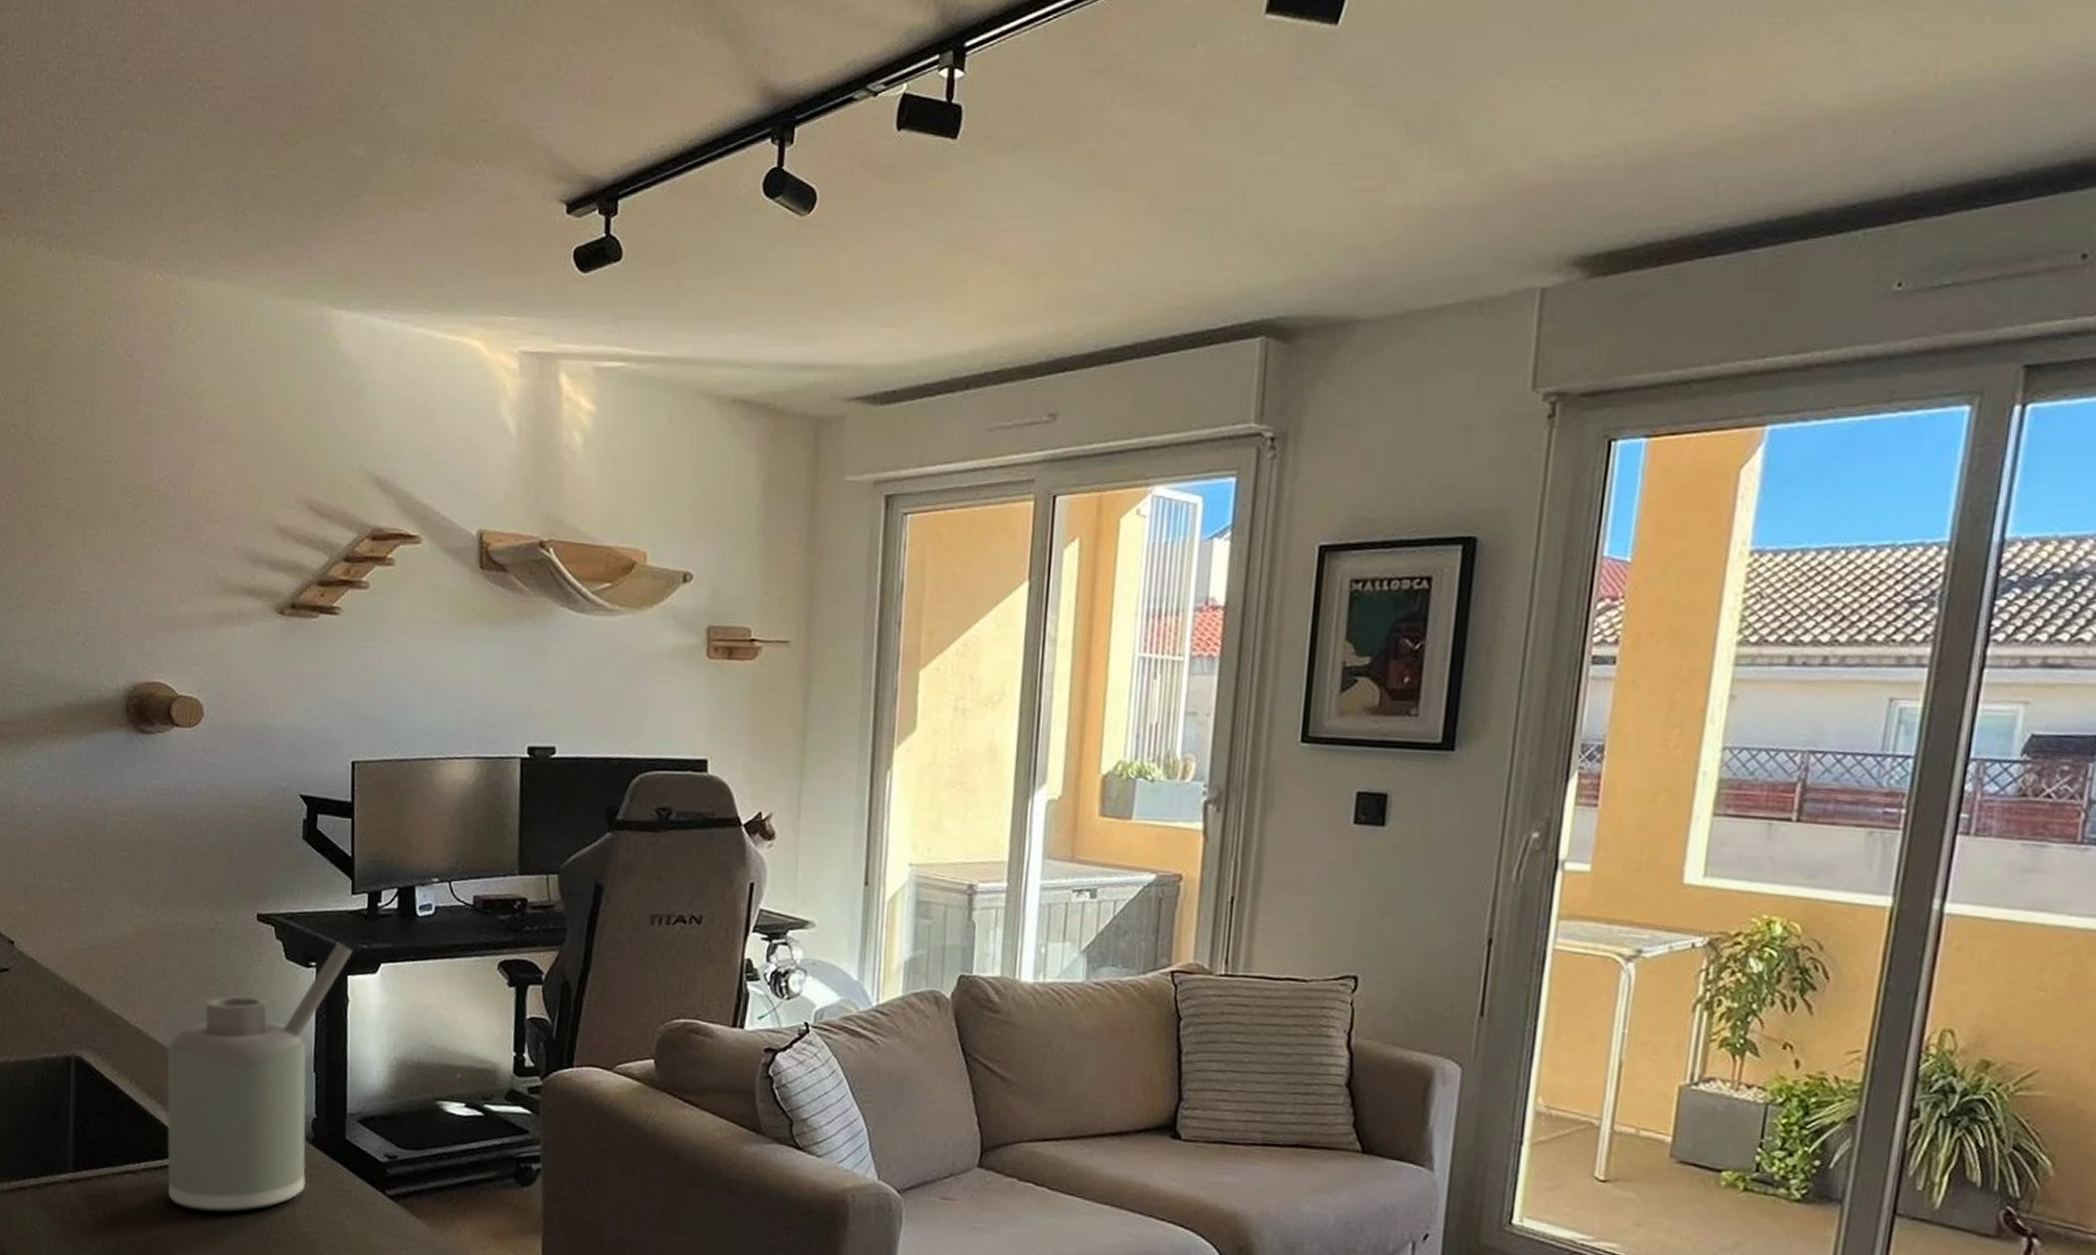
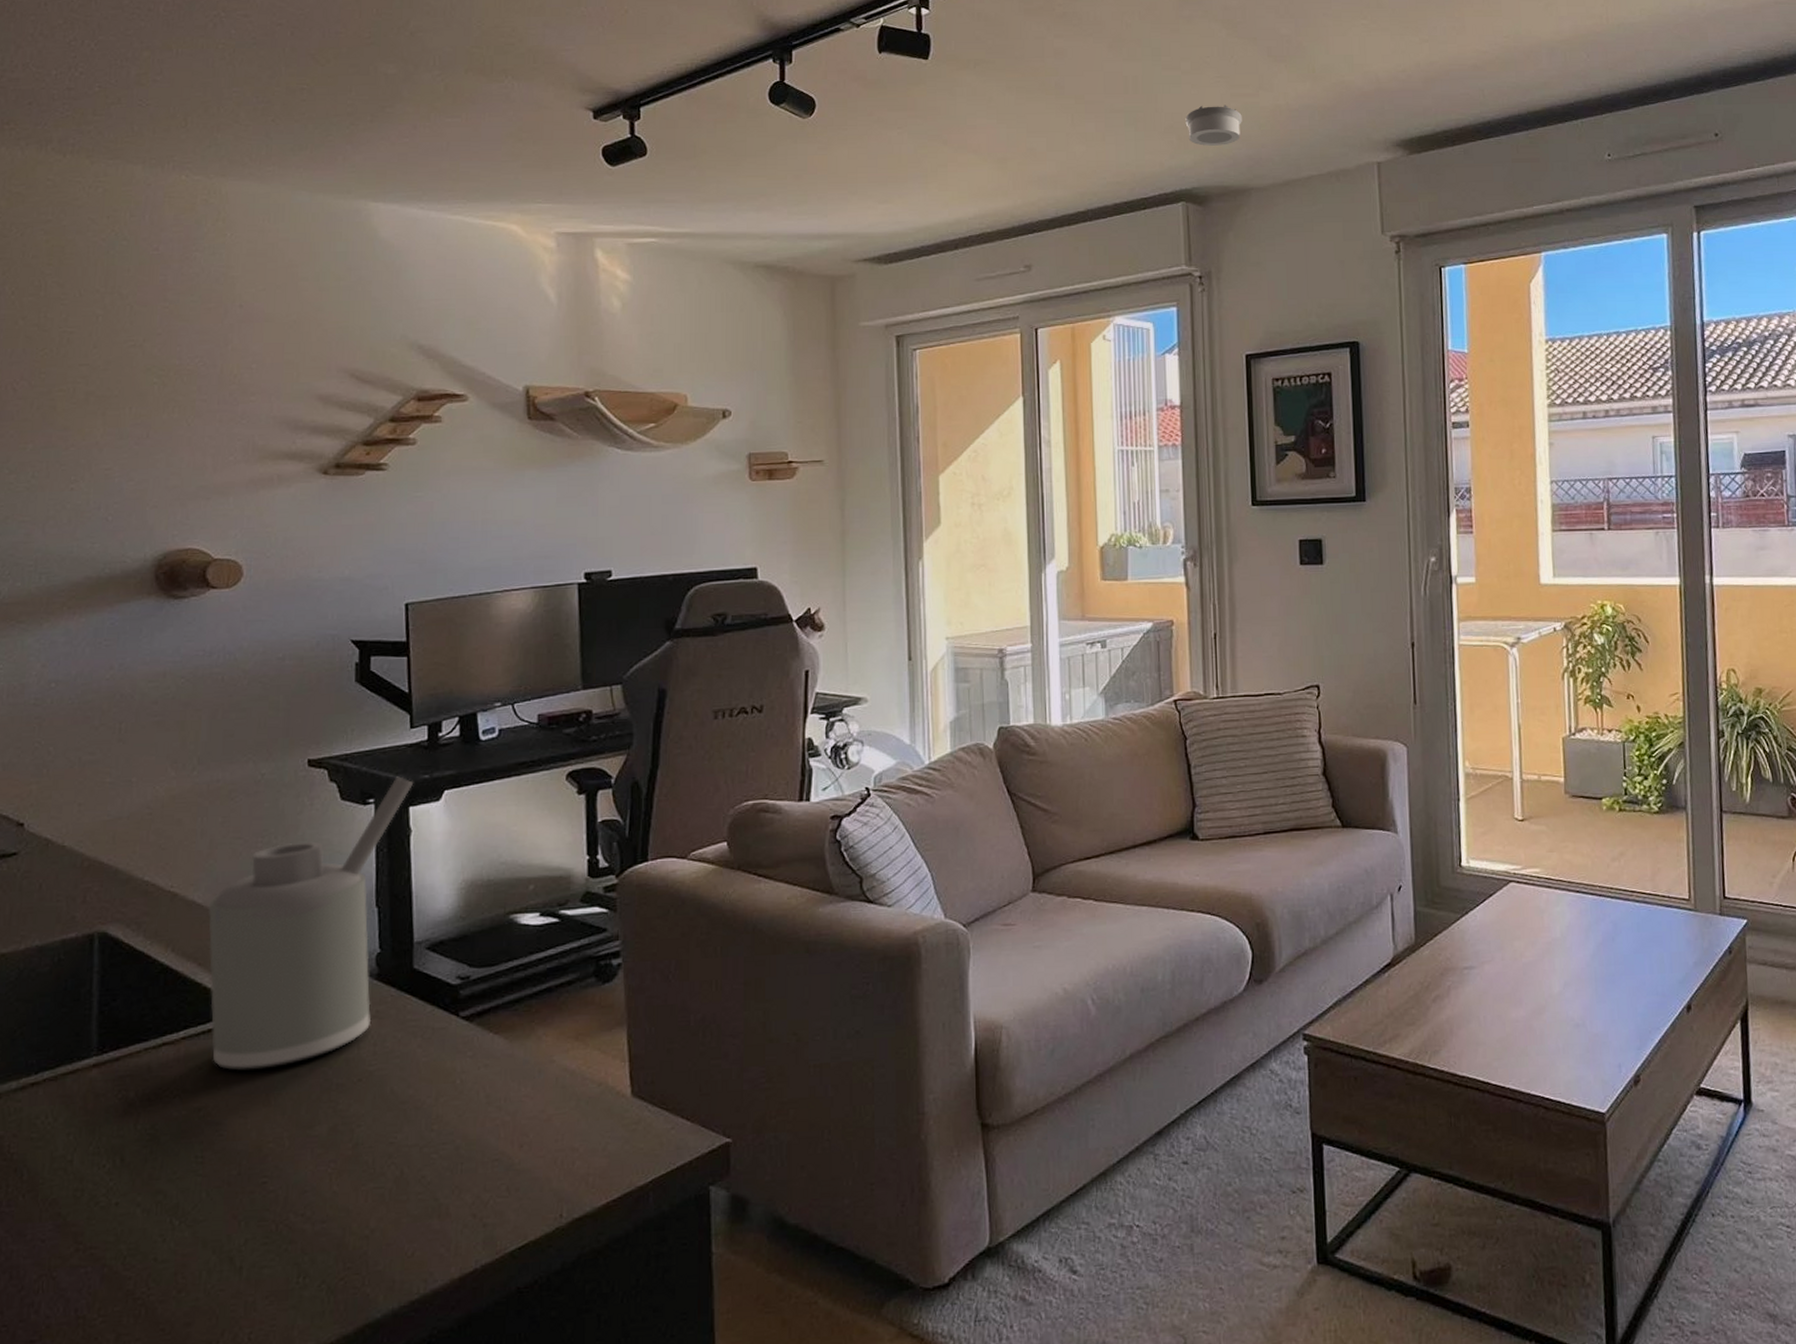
smoke detector: none [1279,203,1358,260] -> present [1185,105,1242,146]

